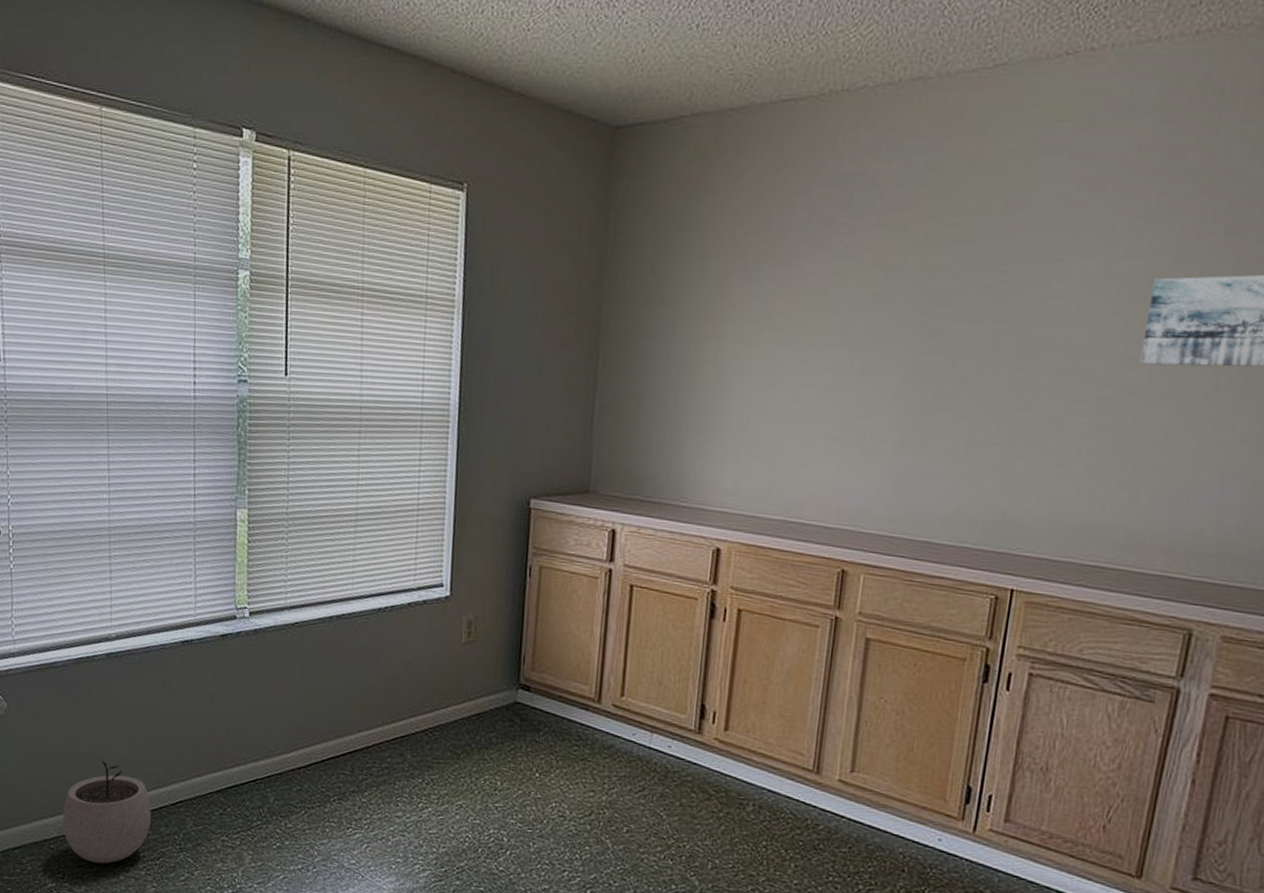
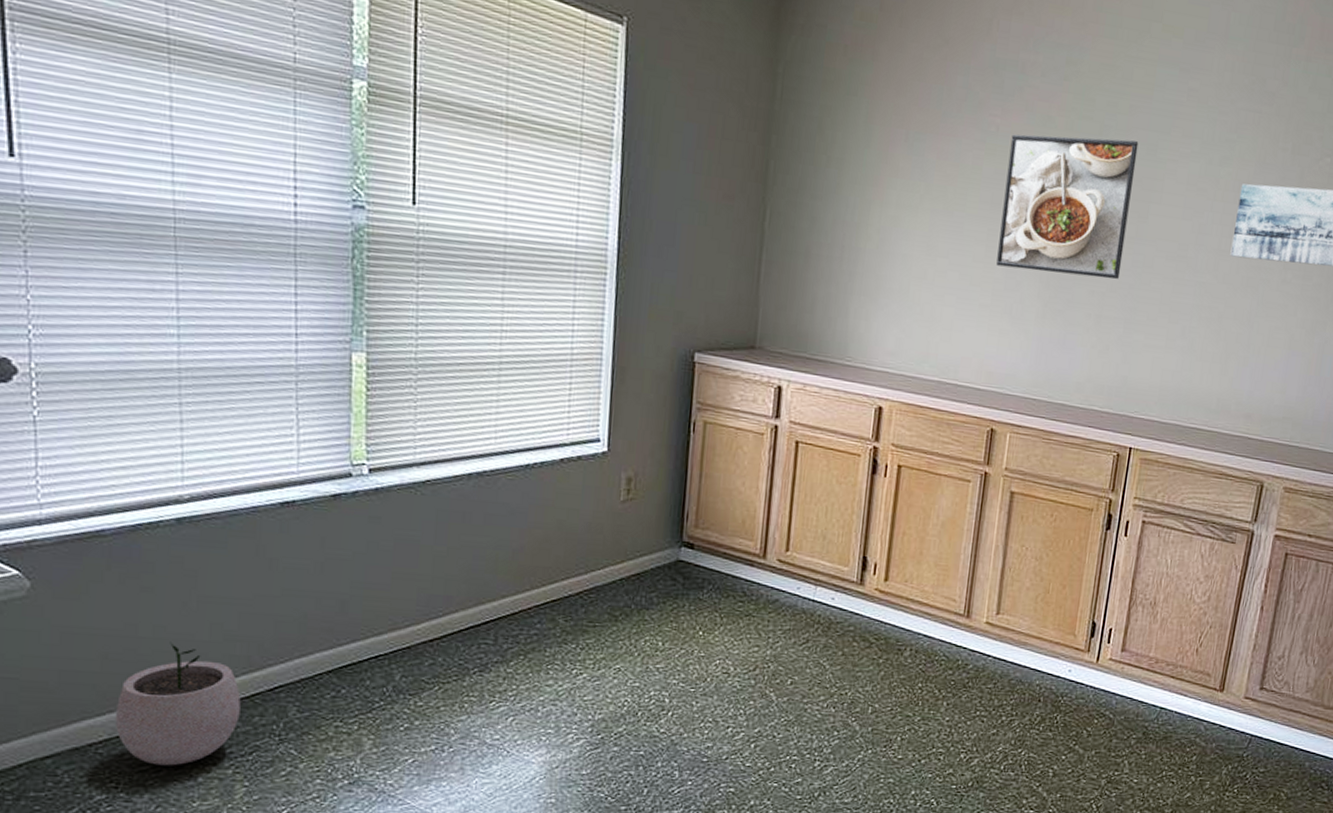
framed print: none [846,243,1017,401] -> present [996,134,1139,280]

